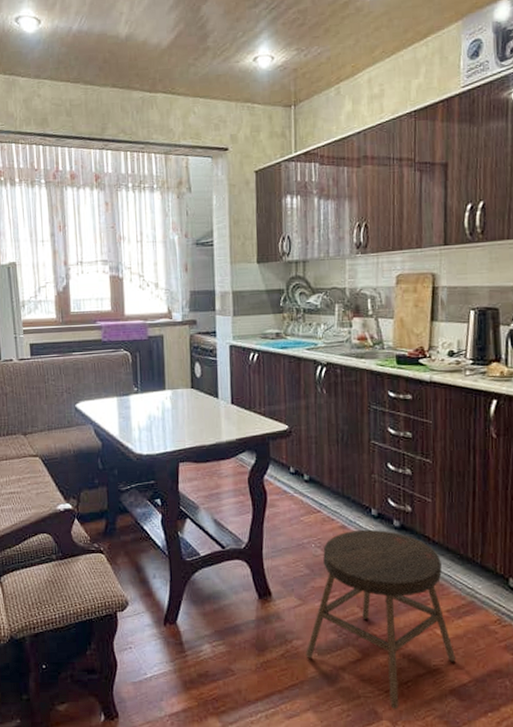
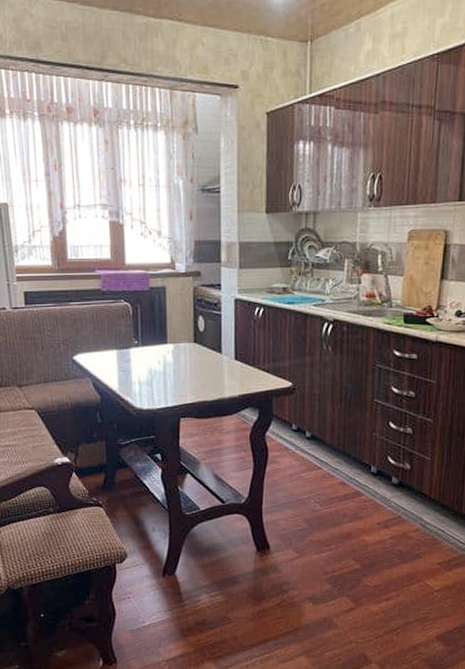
stool: present [306,529,455,709] -> none [301,486,443,653]

